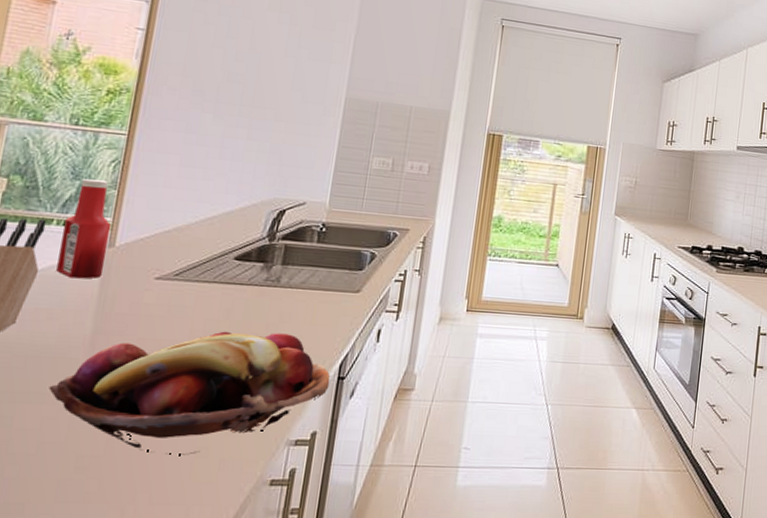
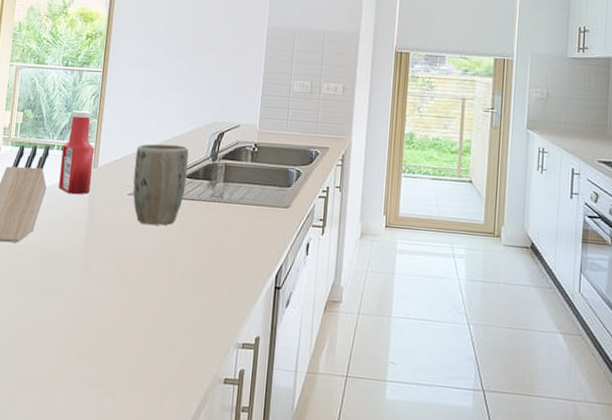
fruit basket: present [49,331,330,455] -> none [58,241,269,350]
plant pot: none [162,220,240,314] -> present [133,143,189,226]

